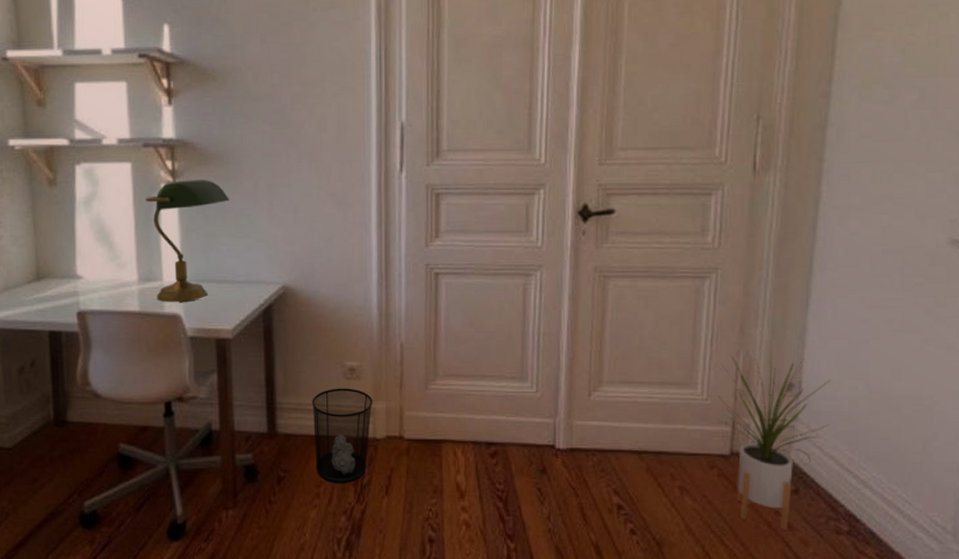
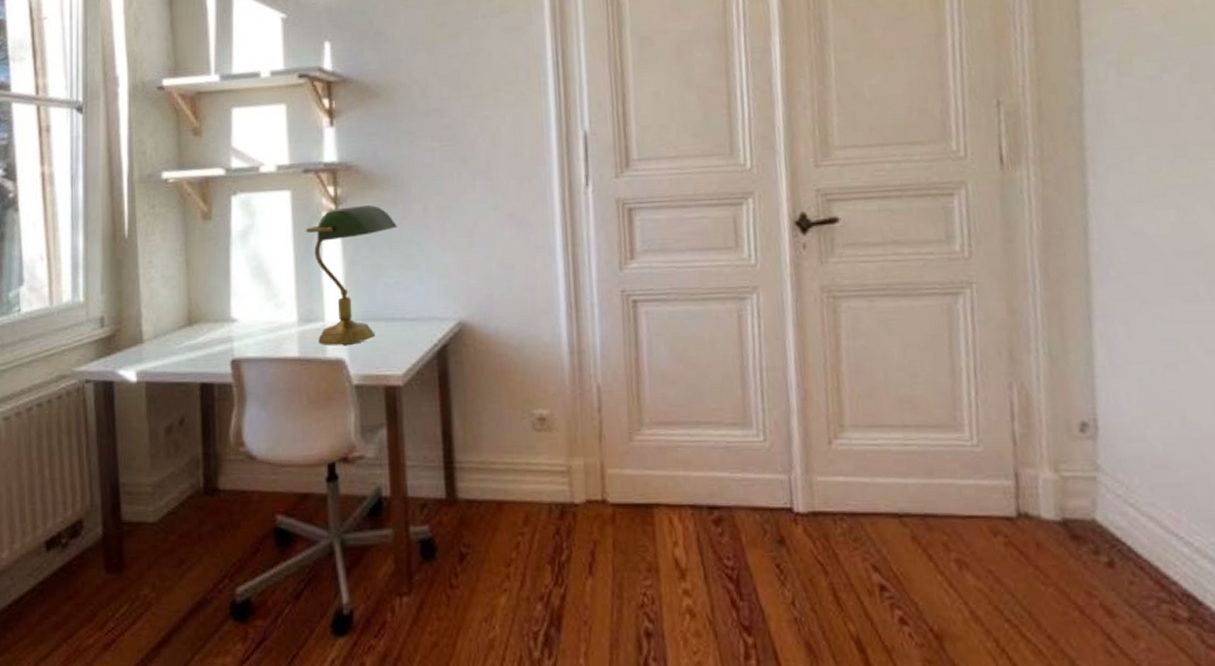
waste bin: present [312,388,373,483] -> none [496,441,569,561]
house plant: present [717,349,831,531] -> none [989,379,1142,619]

